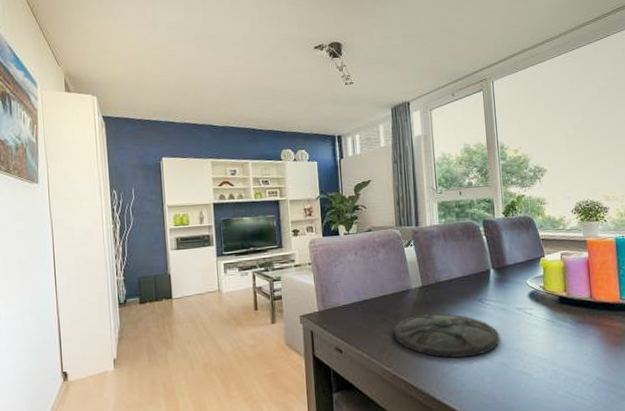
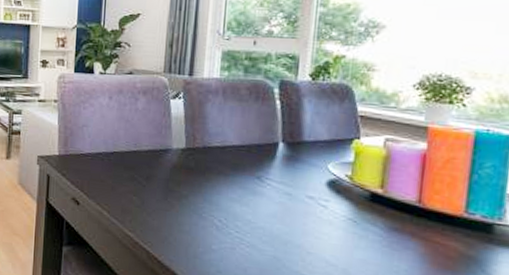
plate: present [393,313,500,358] -> none [142,180,278,243]

